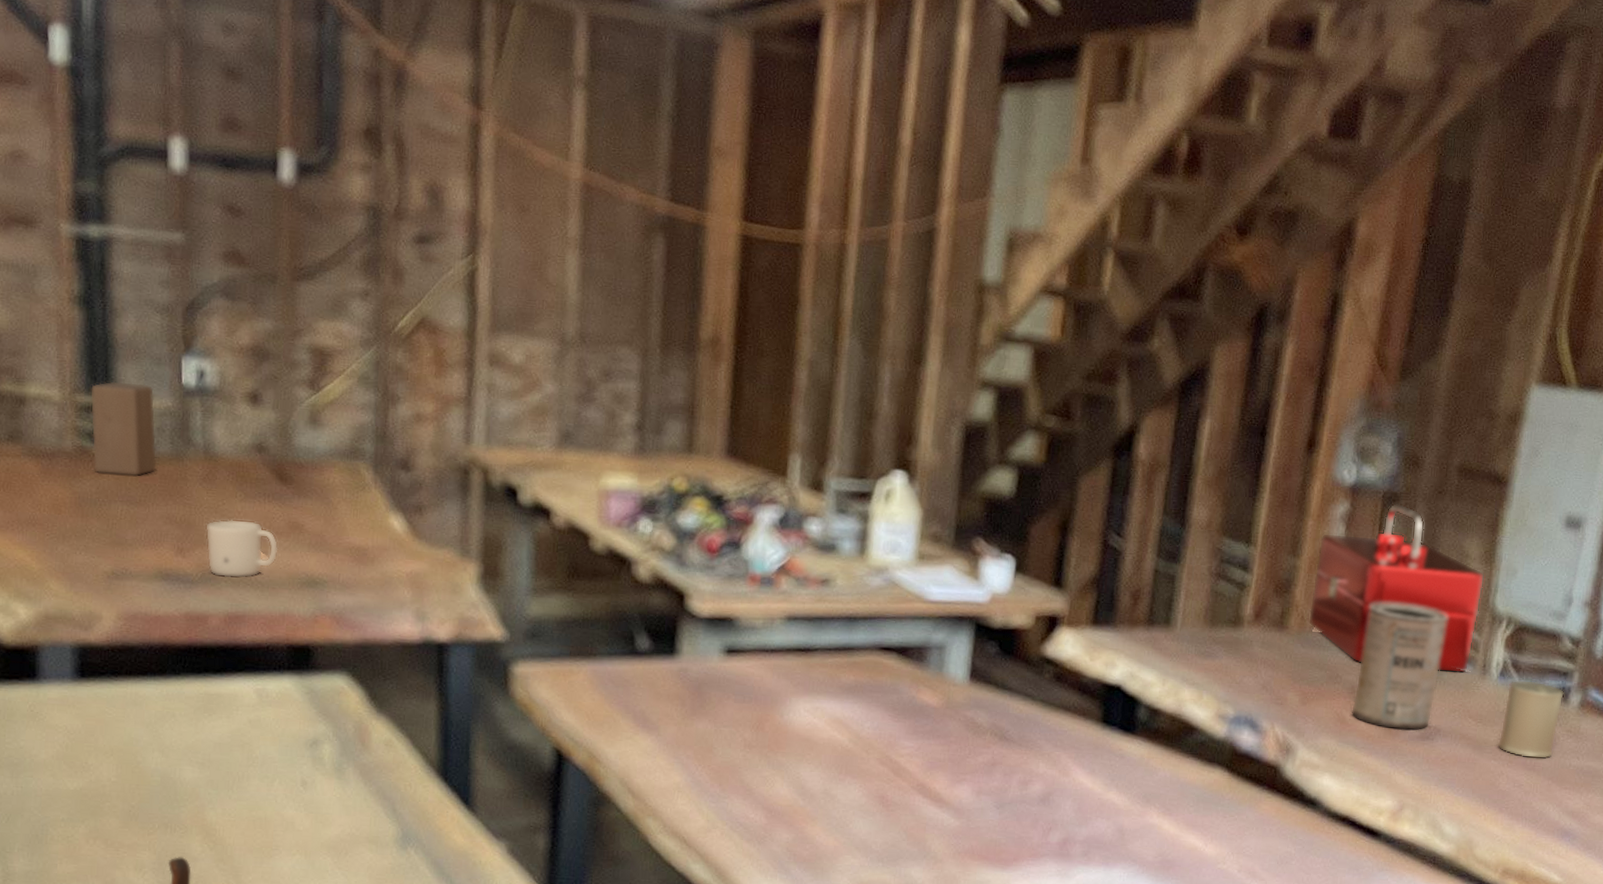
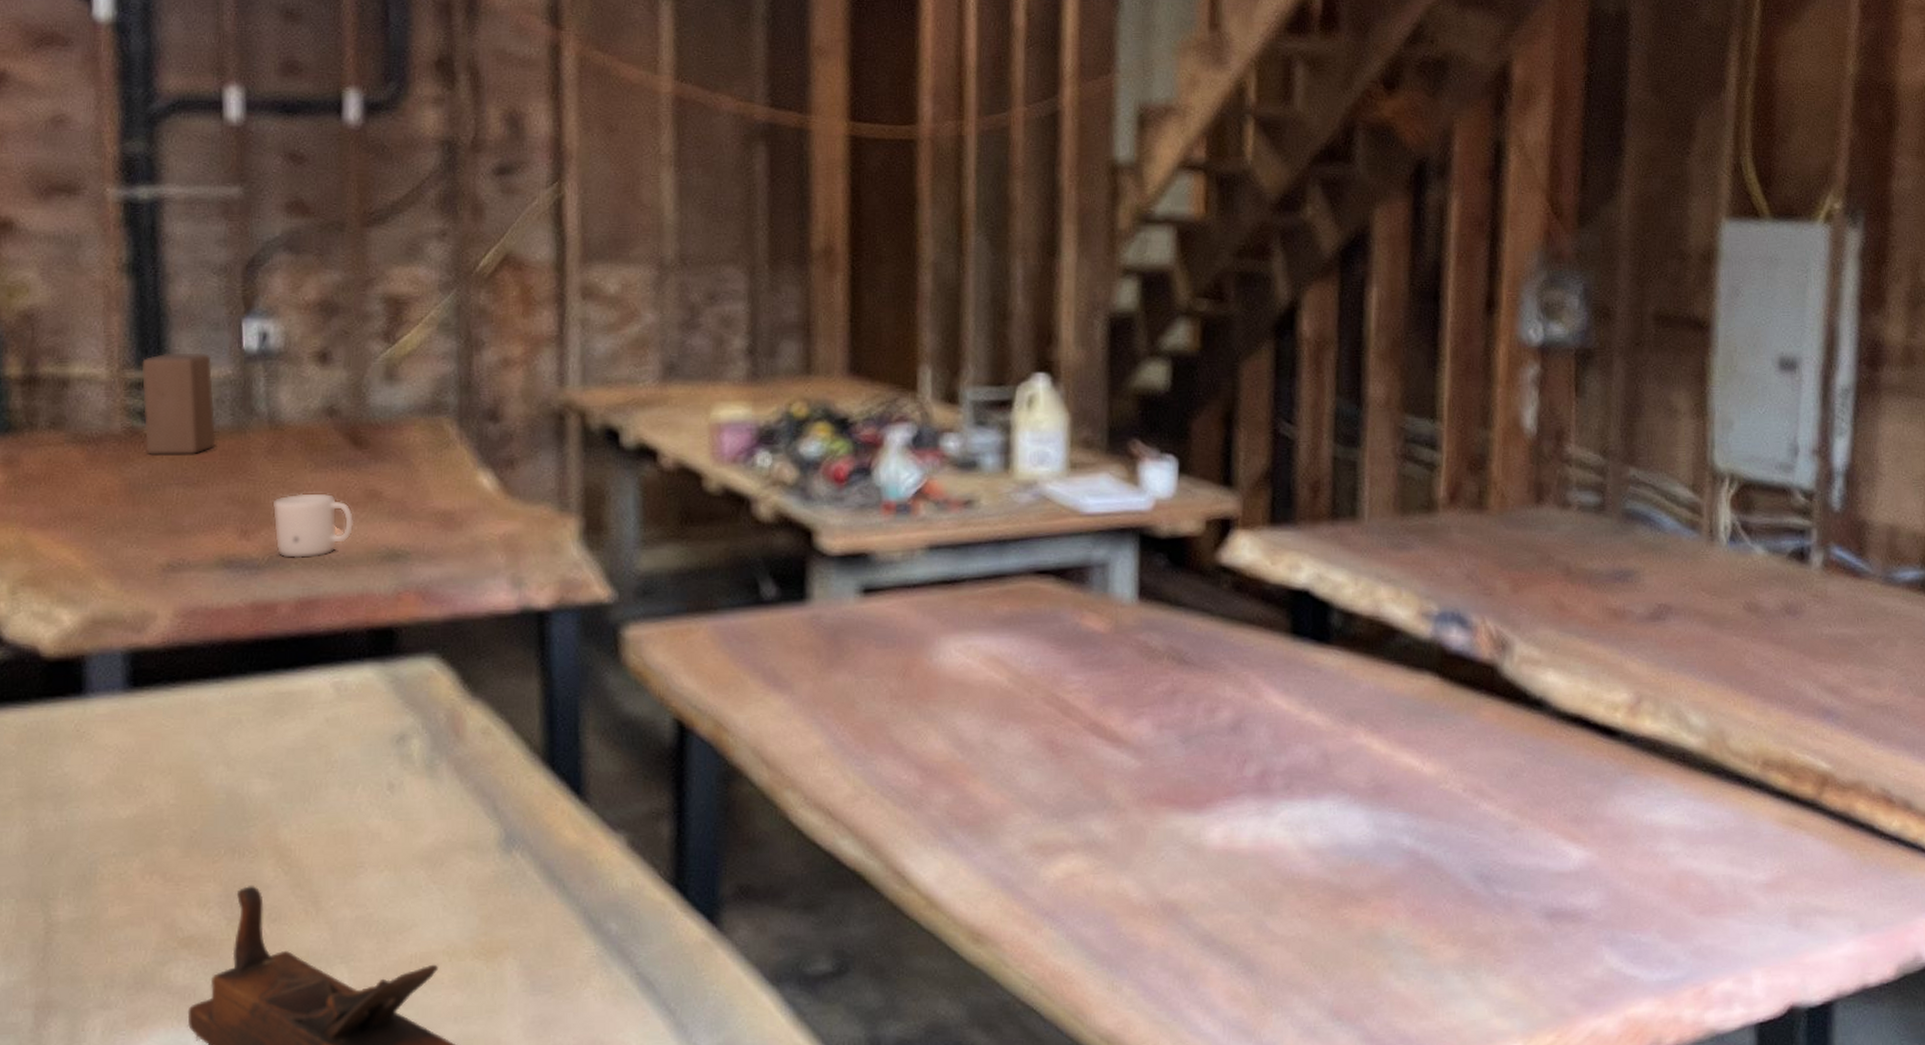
toolbox: present [1308,502,1485,674] -> none [1509,359,1699,542]
paint can: present [1351,602,1449,731] -> none [1569,470,1664,612]
can: present [1497,679,1565,760] -> none [1737,542,1805,631]

